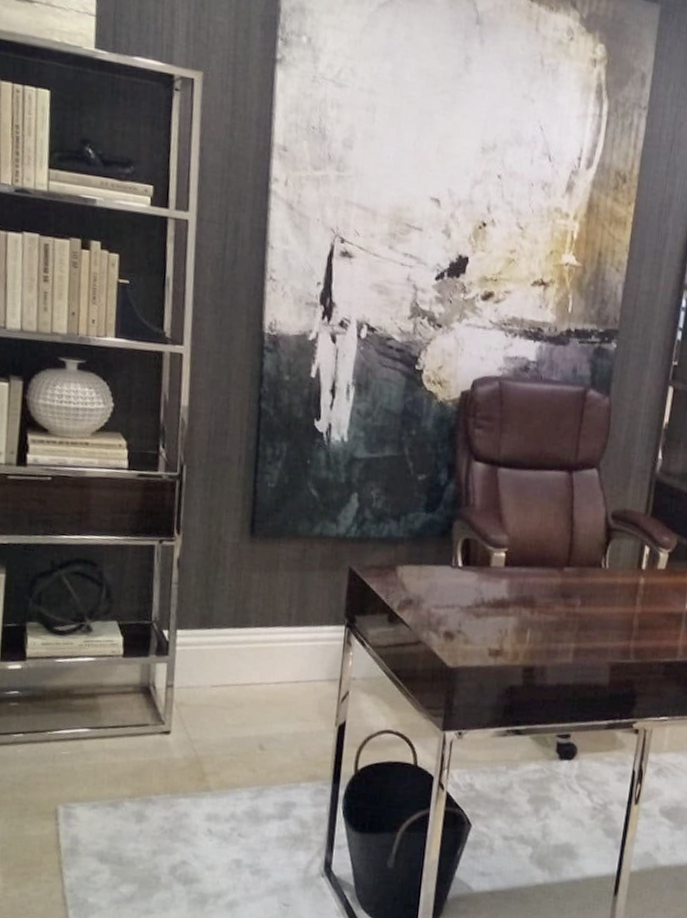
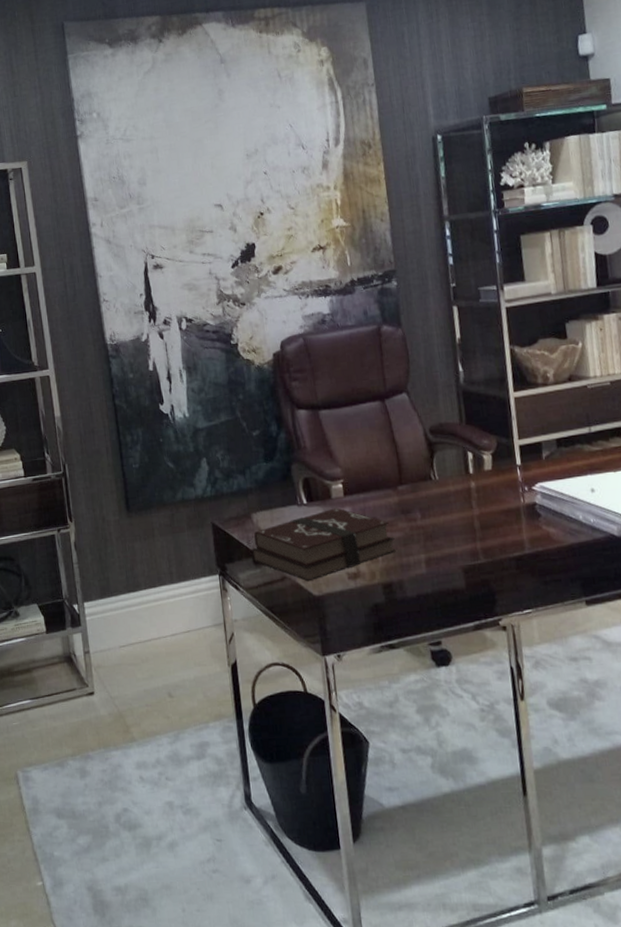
hardback book: none [387,577,548,651] -> present [251,507,396,582]

